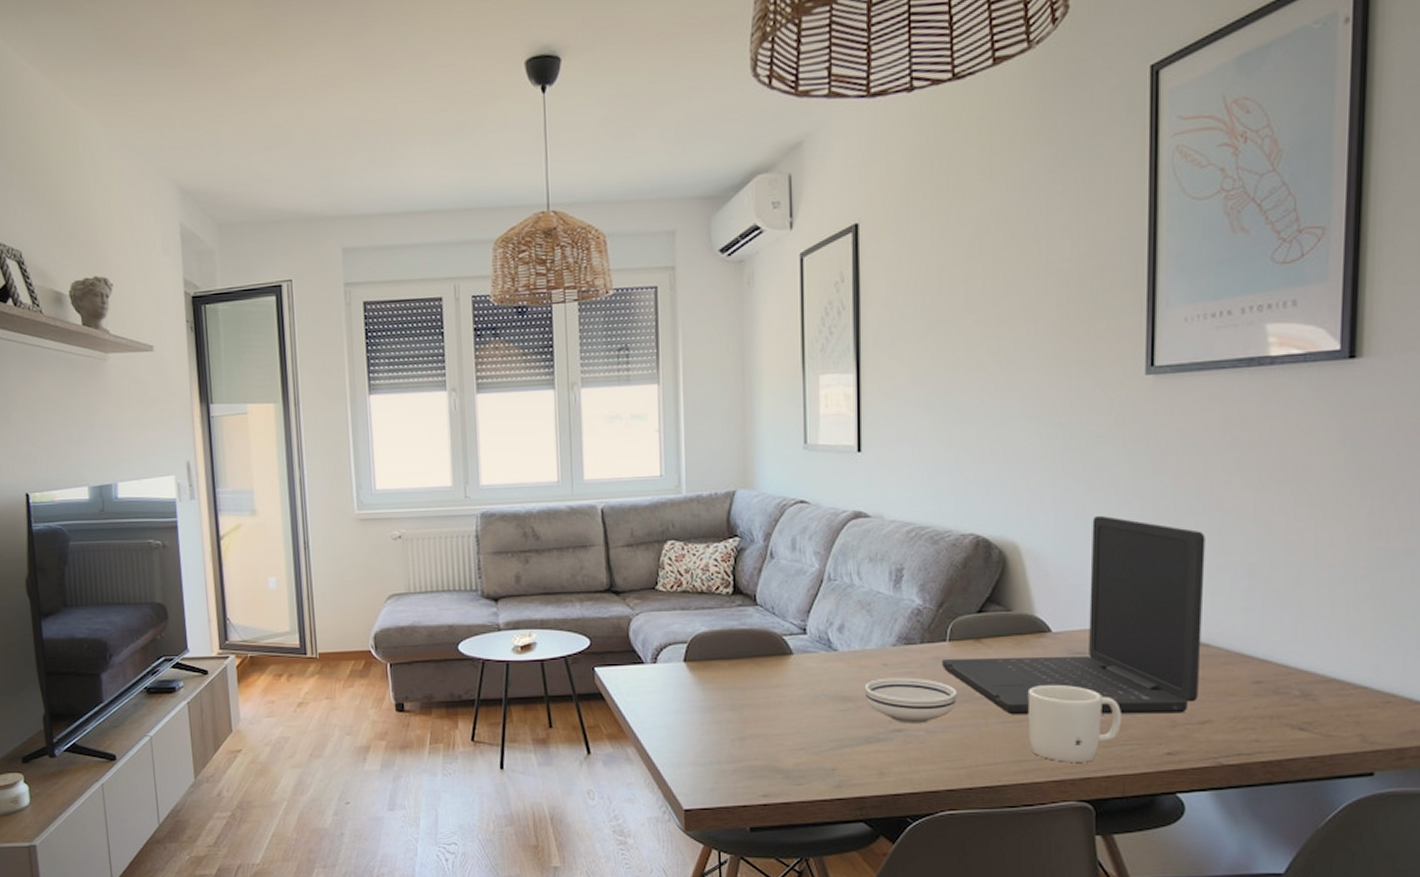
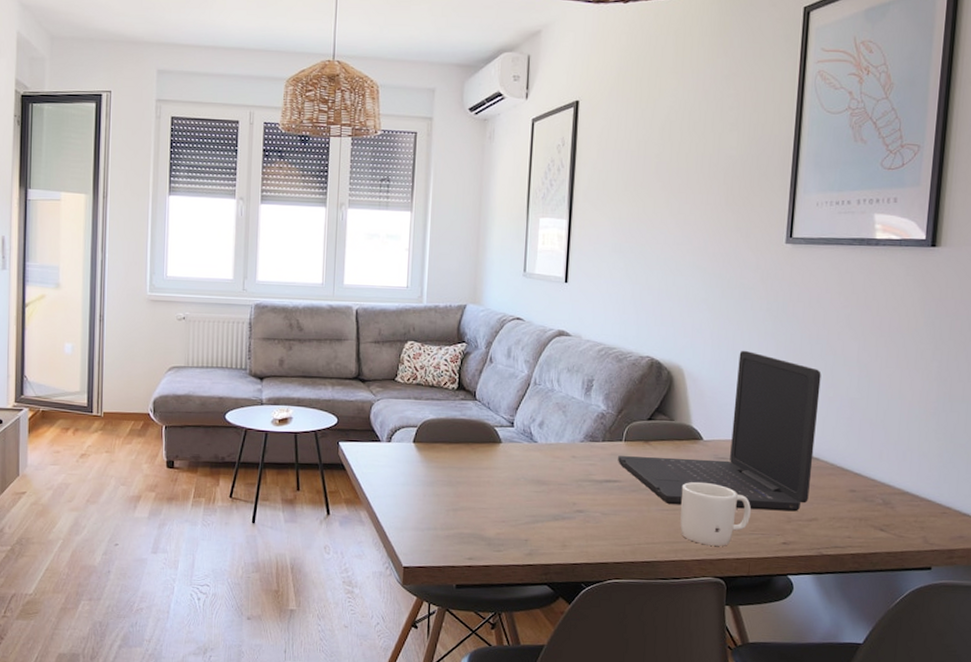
bowl: present [864,677,957,724] -> none [556,467,628,507]

